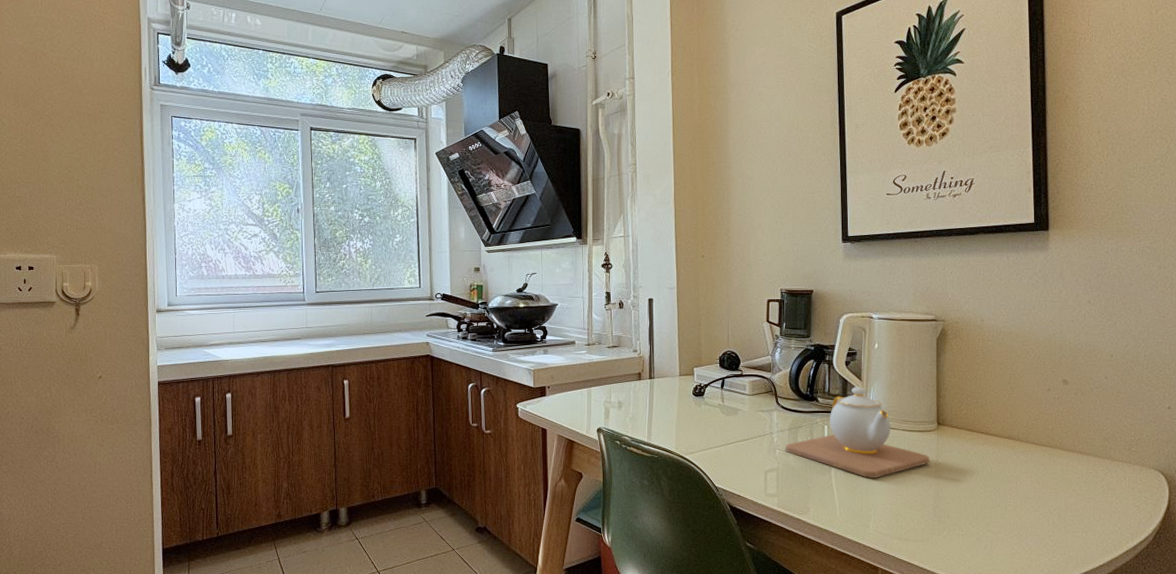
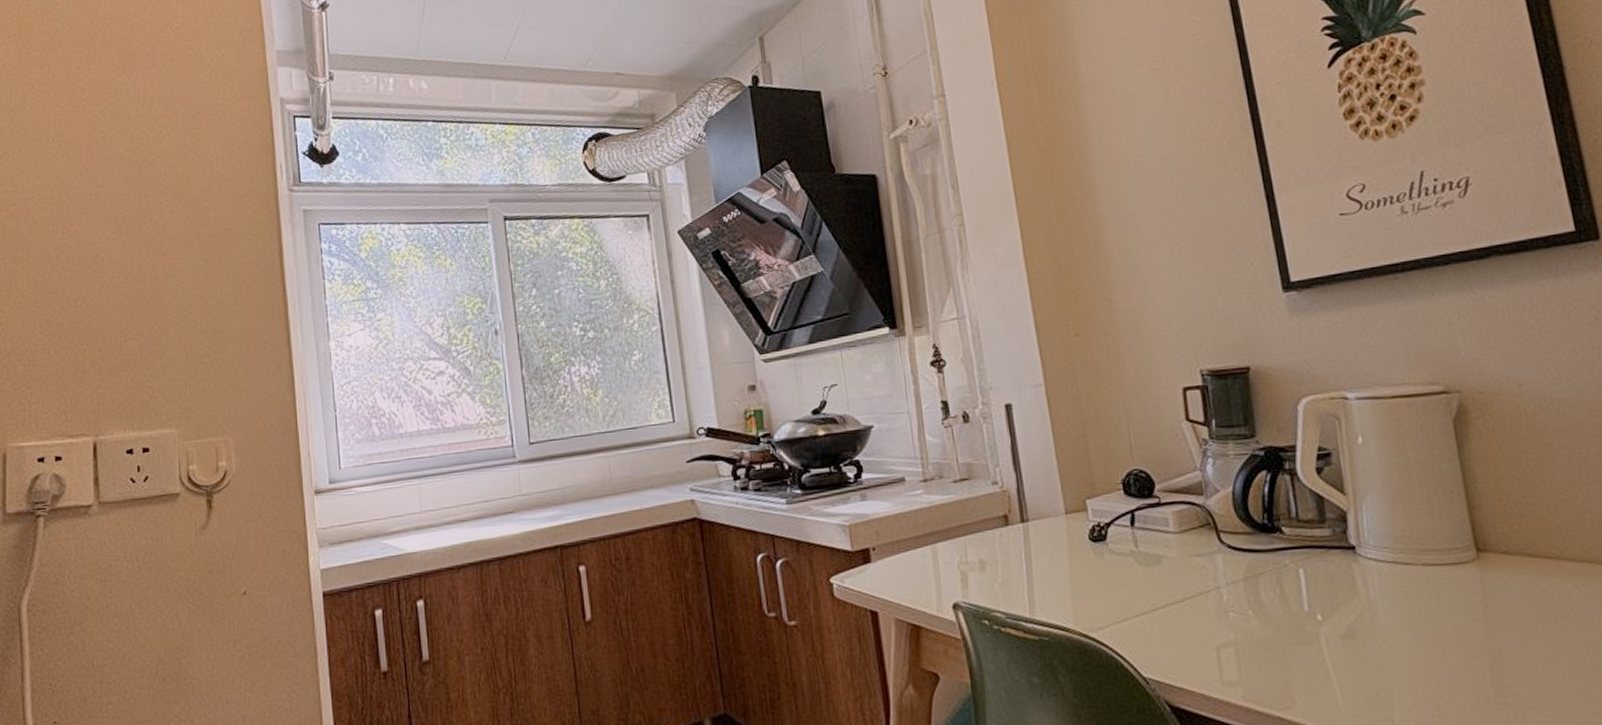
teapot: present [785,387,930,478] -> none [1241,504,1474,644]

